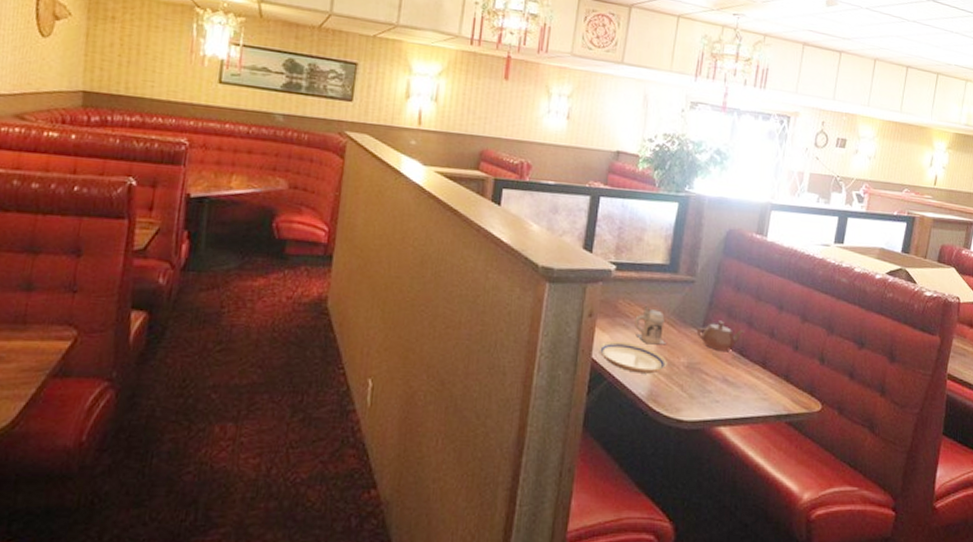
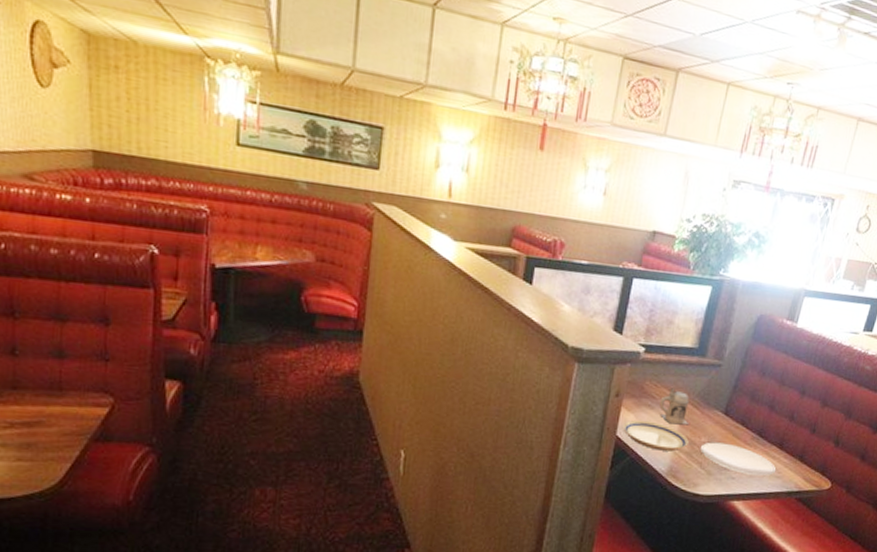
plate: none [680,362,762,399] -> present [700,442,776,477]
teapot: present [696,320,744,352] -> none [719,403,765,433]

